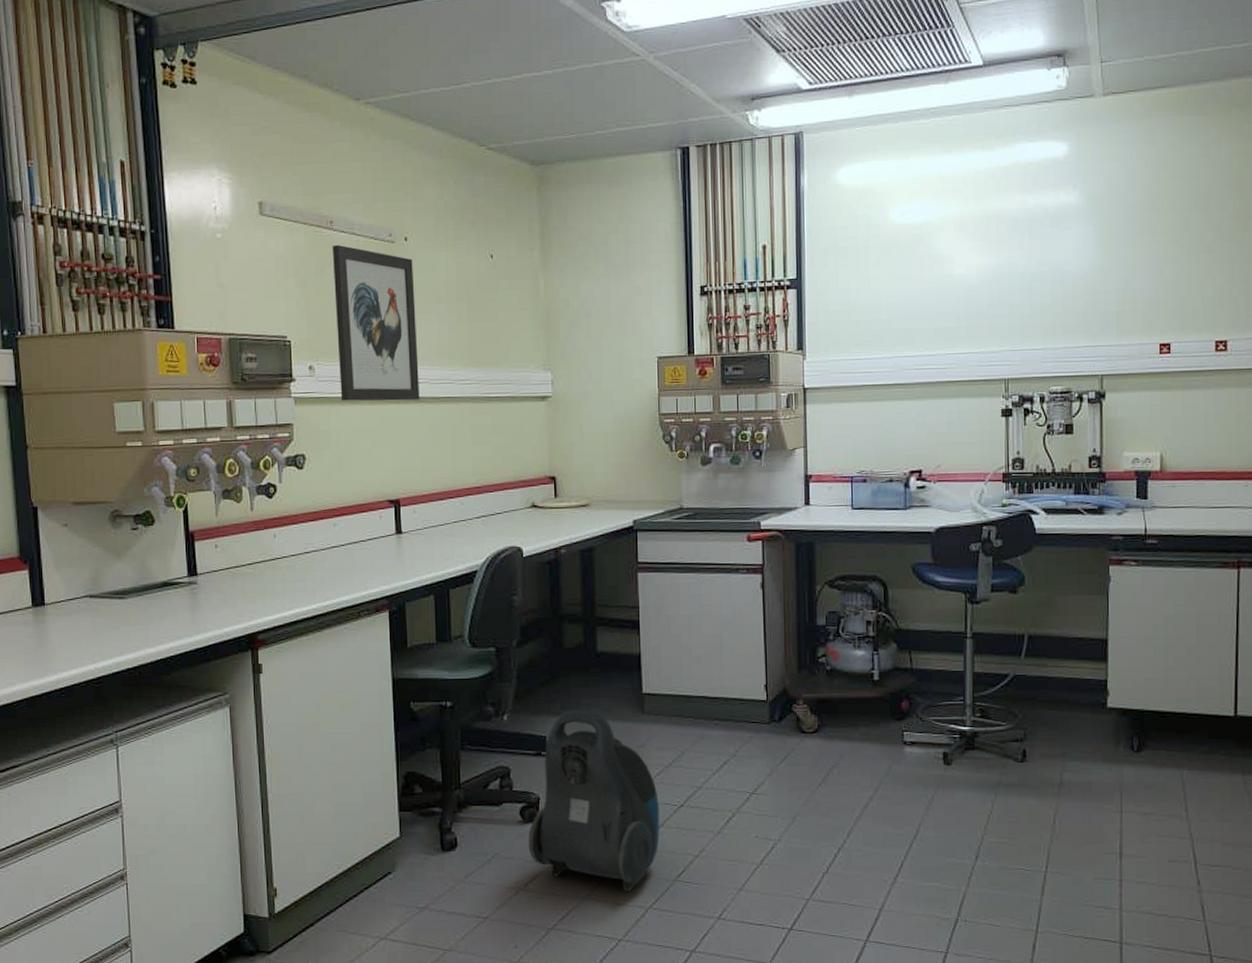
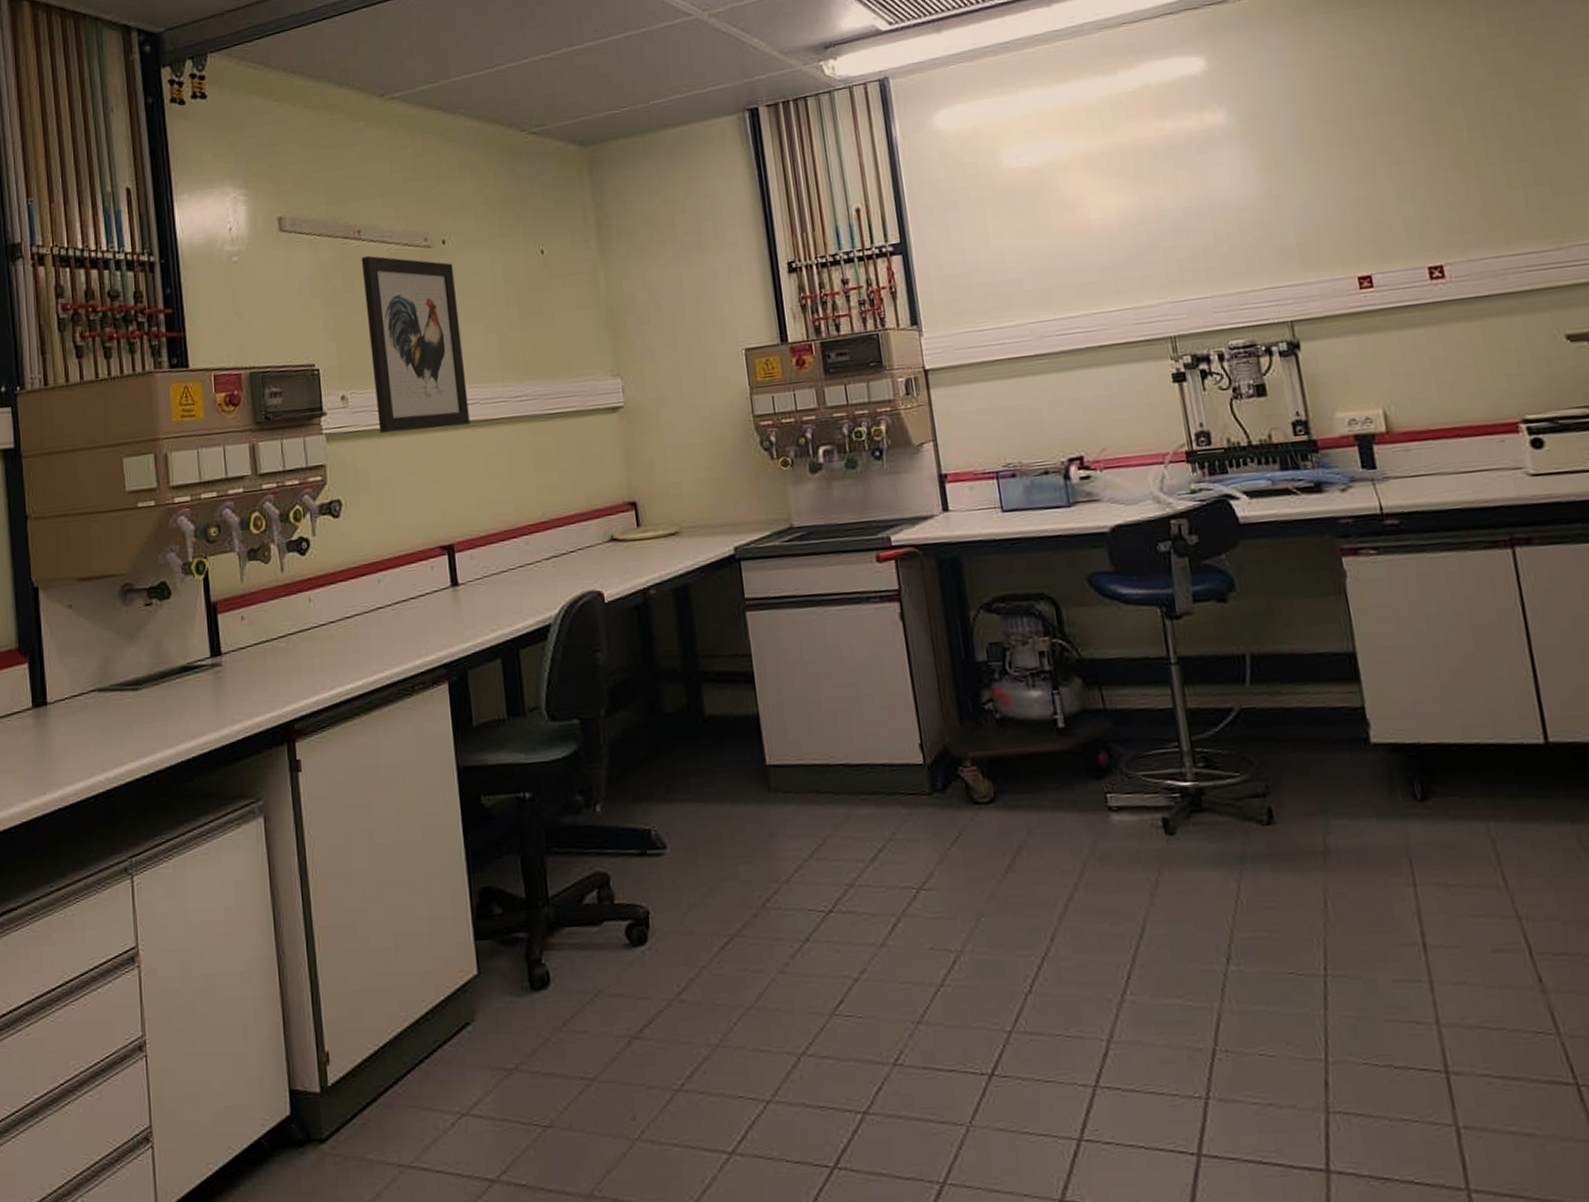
vacuum cleaner: present [528,710,660,892] -> none [638,792,806,1035]

